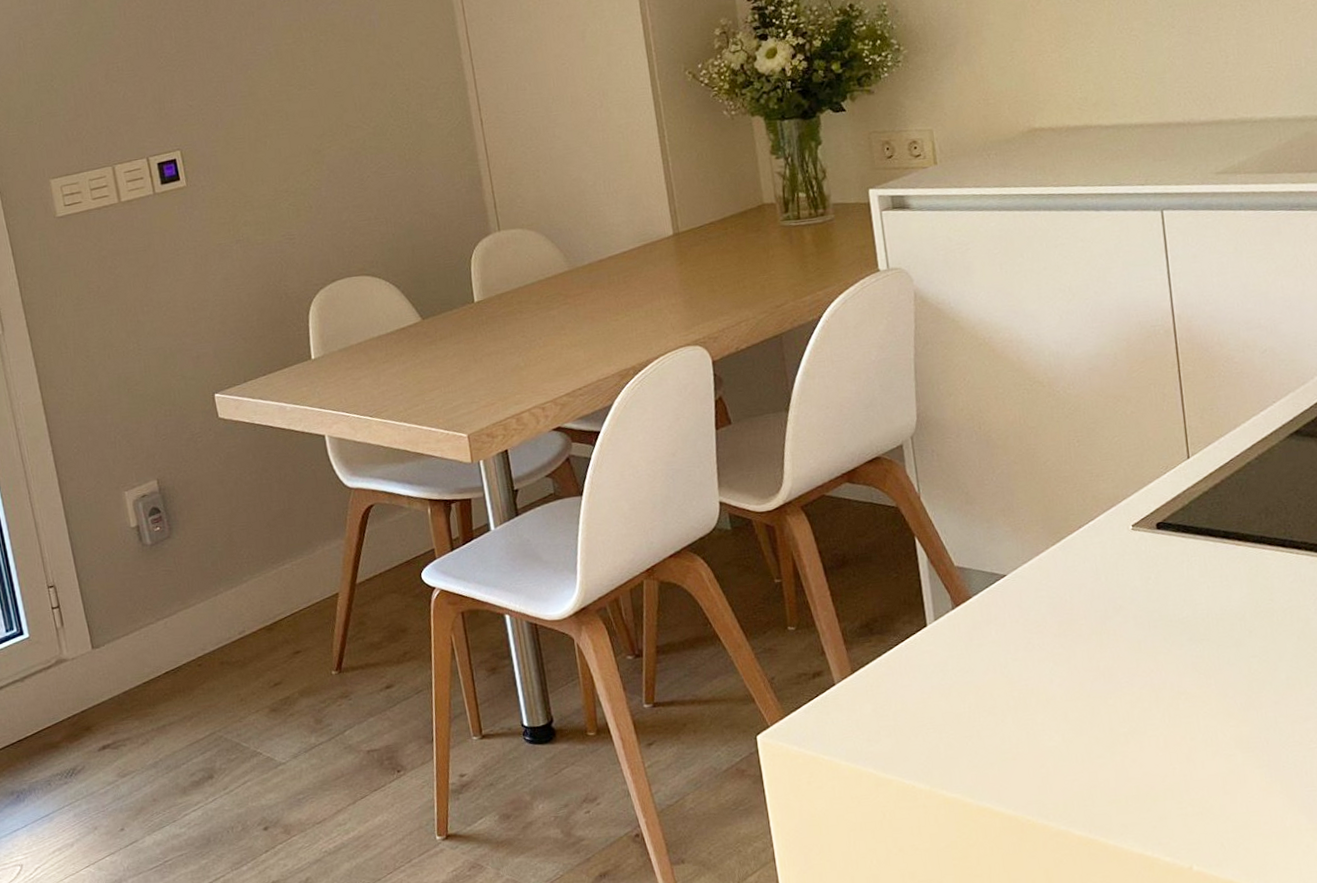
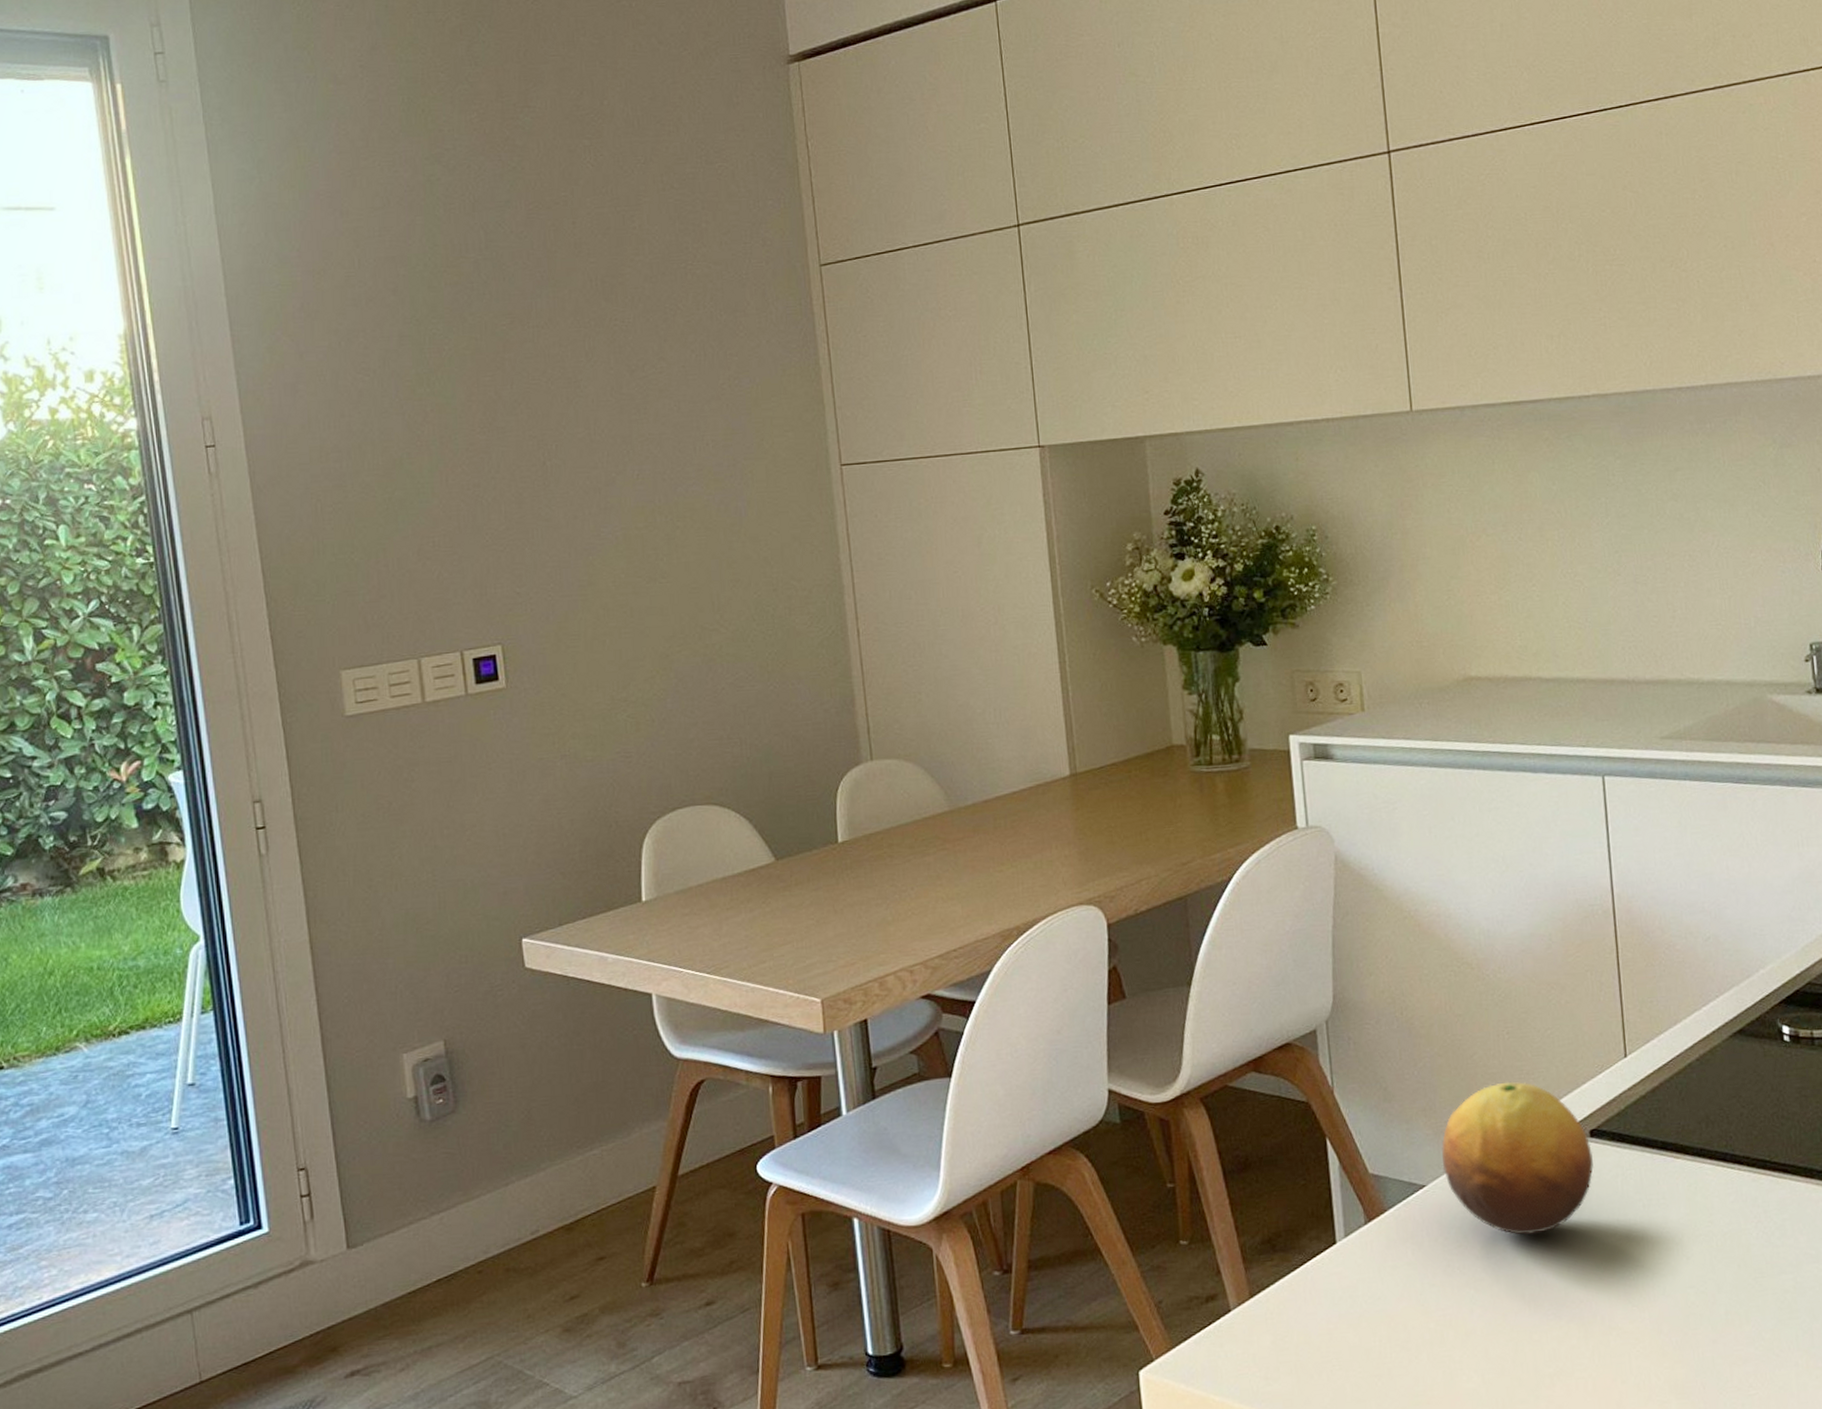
fruit: none [1020,483,1161,616] -> present [1442,1081,1594,1235]

